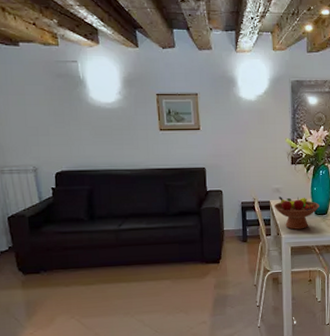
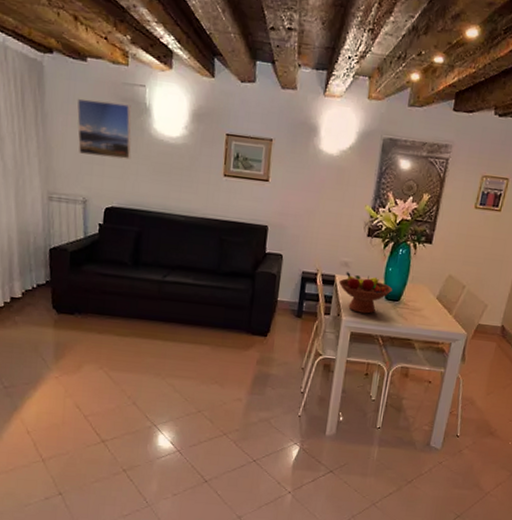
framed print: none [15,79,73,128] -> present [77,98,131,160]

